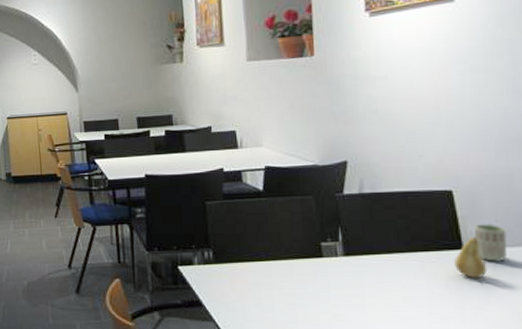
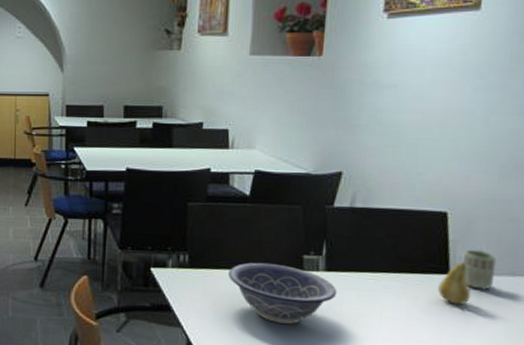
decorative bowl: none [252,252,358,310] -> present [228,262,338,324]

